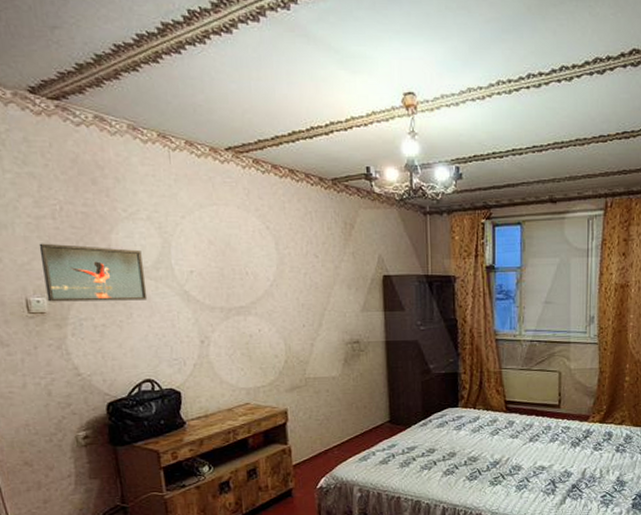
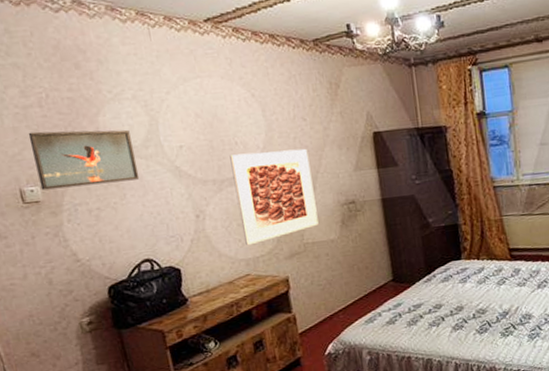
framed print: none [239,284,322,375] -> present [229,148,319,246]

